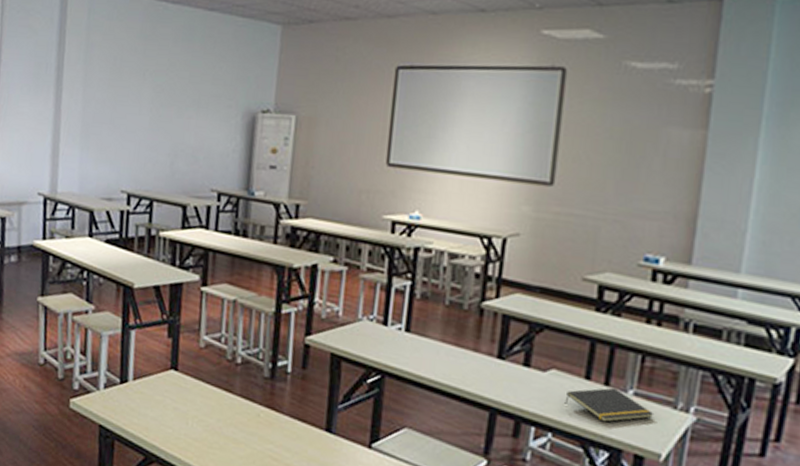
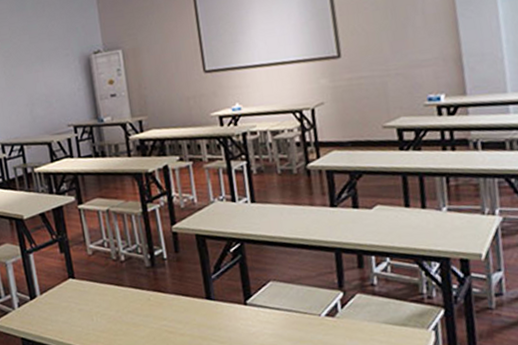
notepad: present [564,387,655,423] -> none [393,209,468,239]

